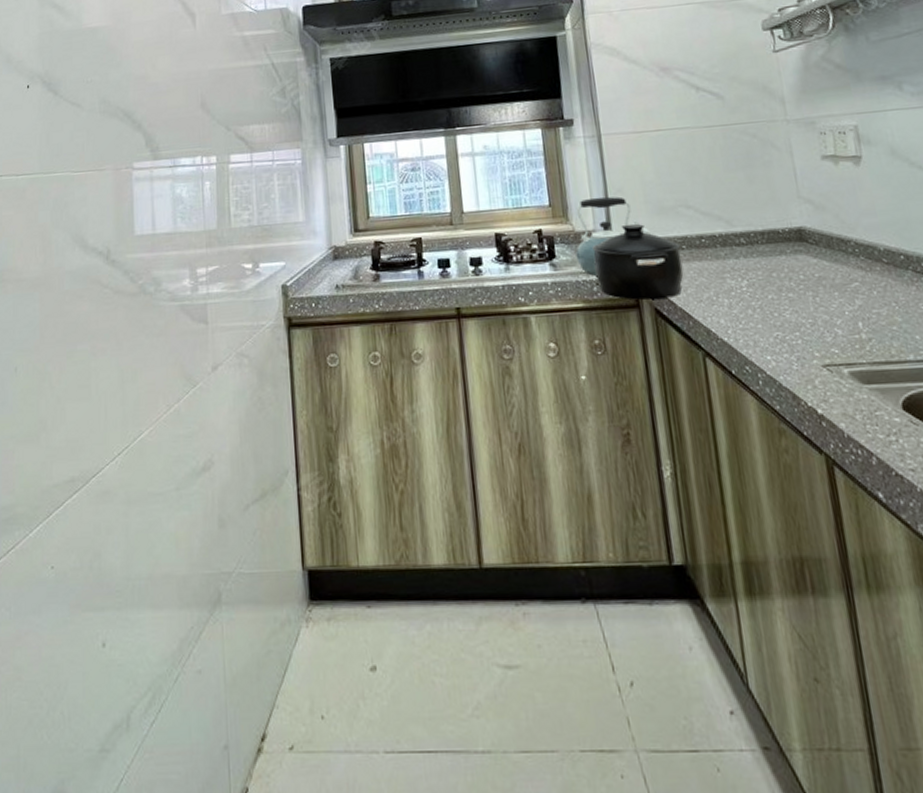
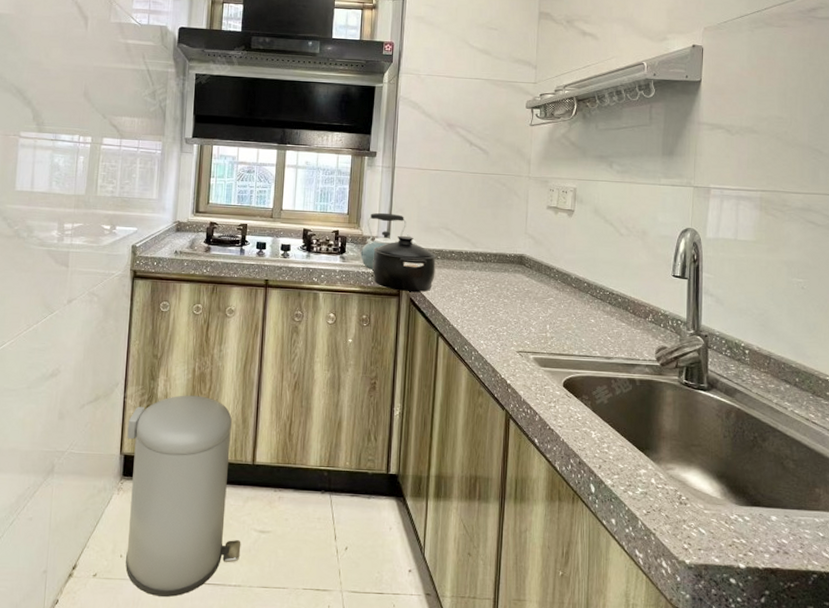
pedal bin: none [307,477,483,775] -> present [125,395,241,597]

